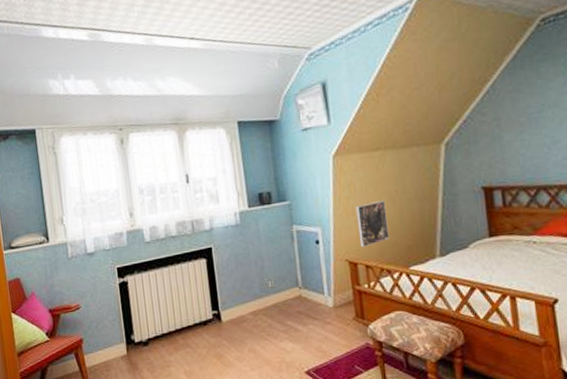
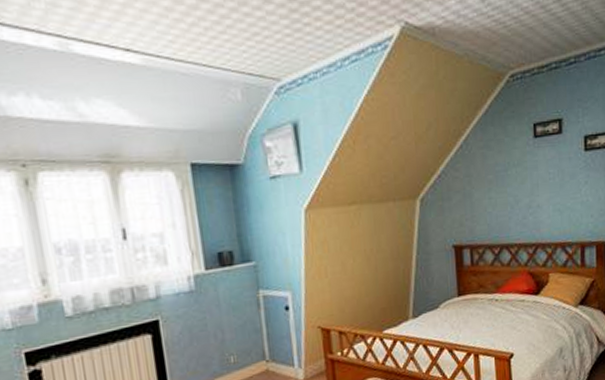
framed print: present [356,200,390,248] -> none [329,259,364,312]

